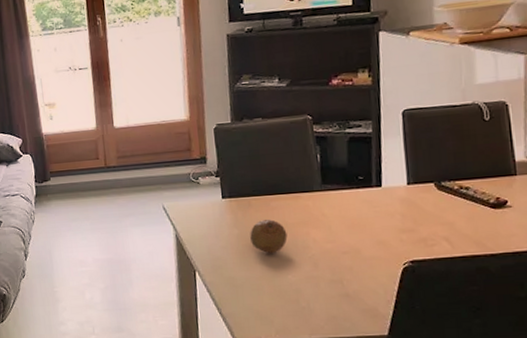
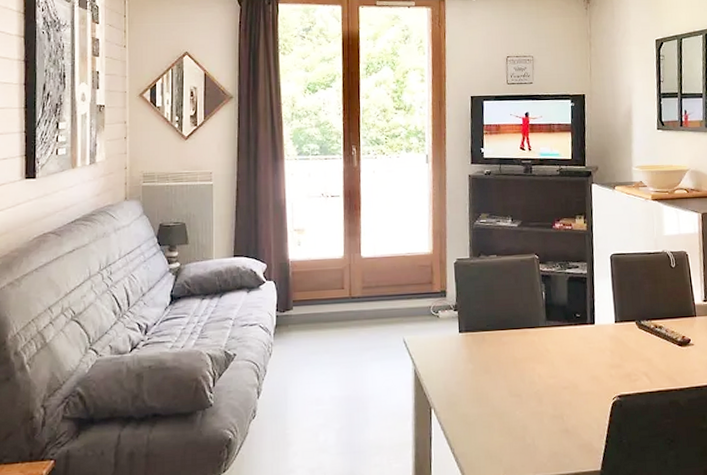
fruit: present [250,219,288,254] -> none [483,354,516,390]

